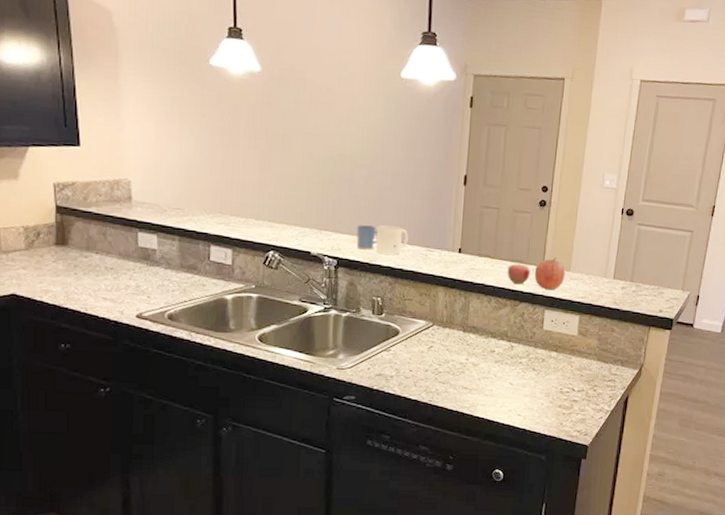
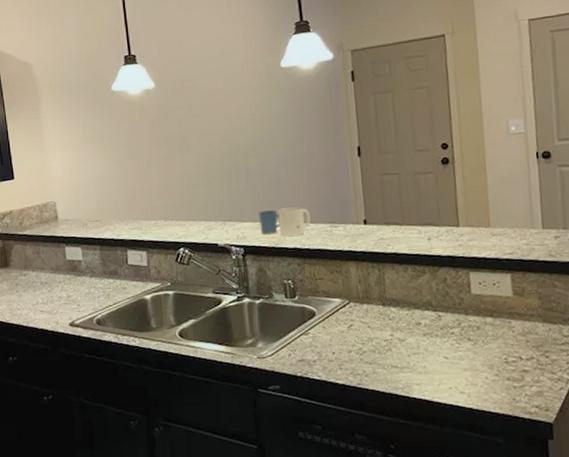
fruit: present [507,262,531,284] -> none [419,225,446,248]
fruit: present [534,257,566,289] -> none [449,214,486,250]

